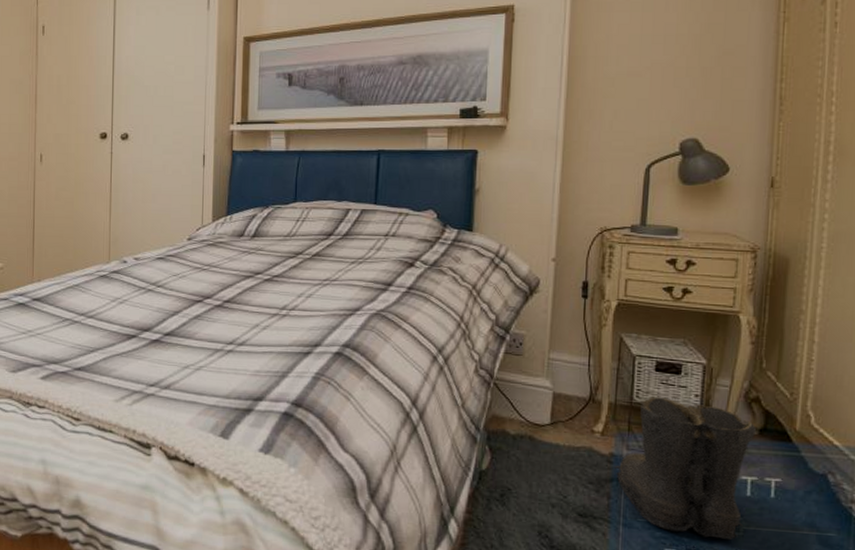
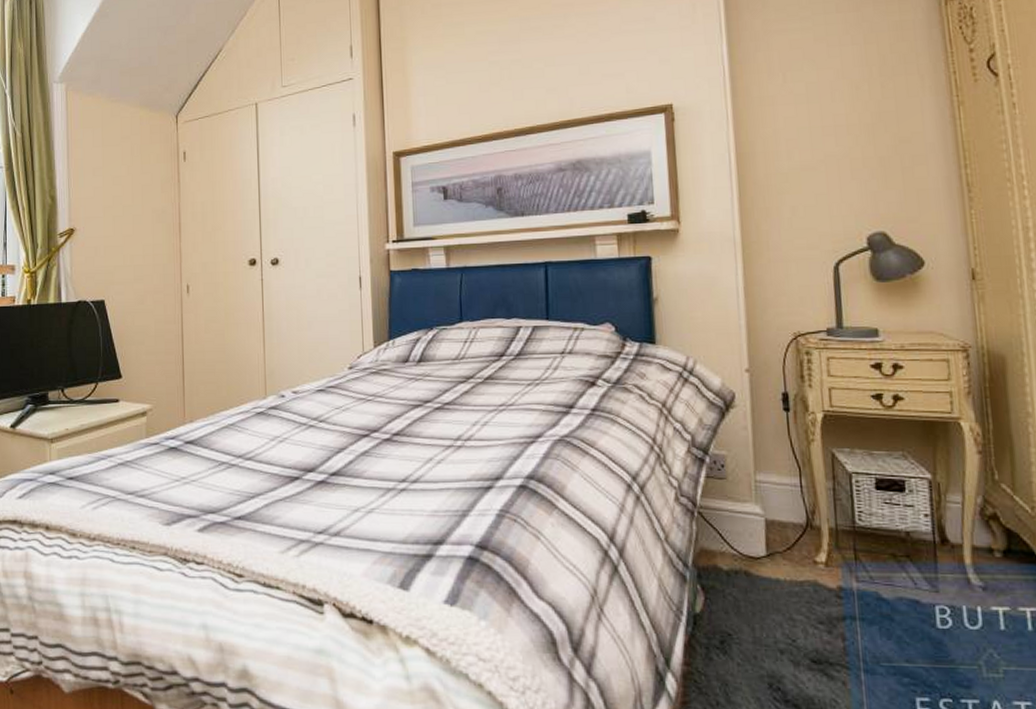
boots: present [613,396,757,540] -> none [844,519,1002,683]

